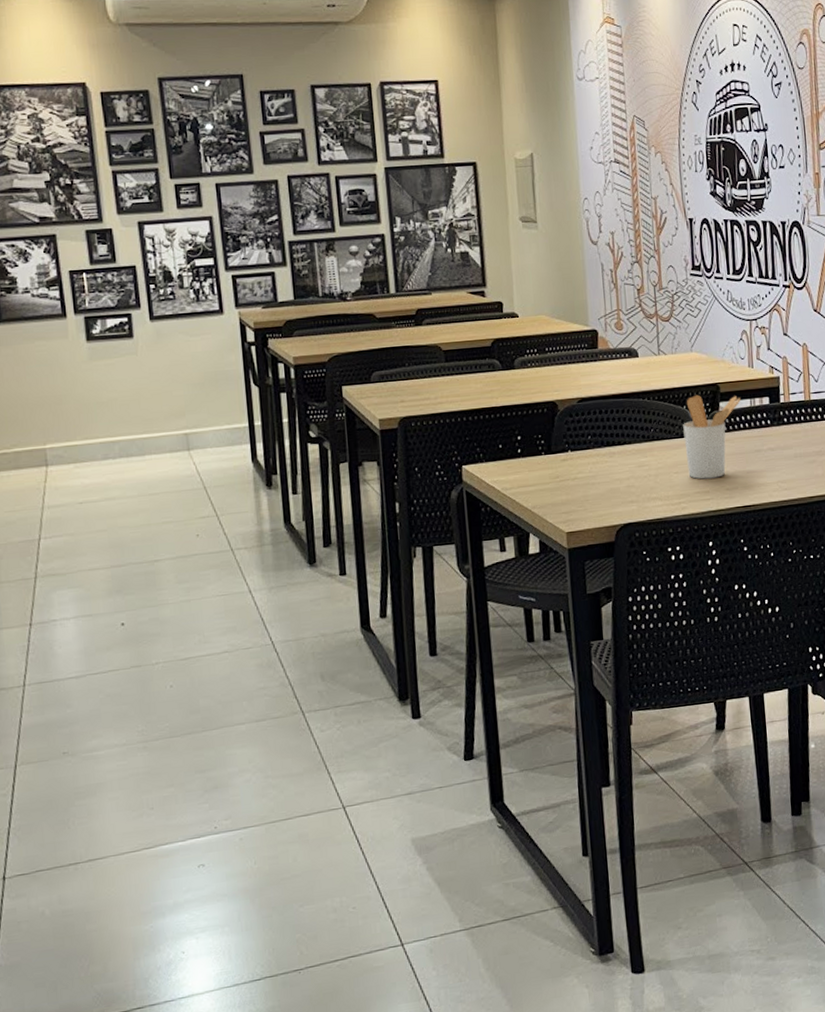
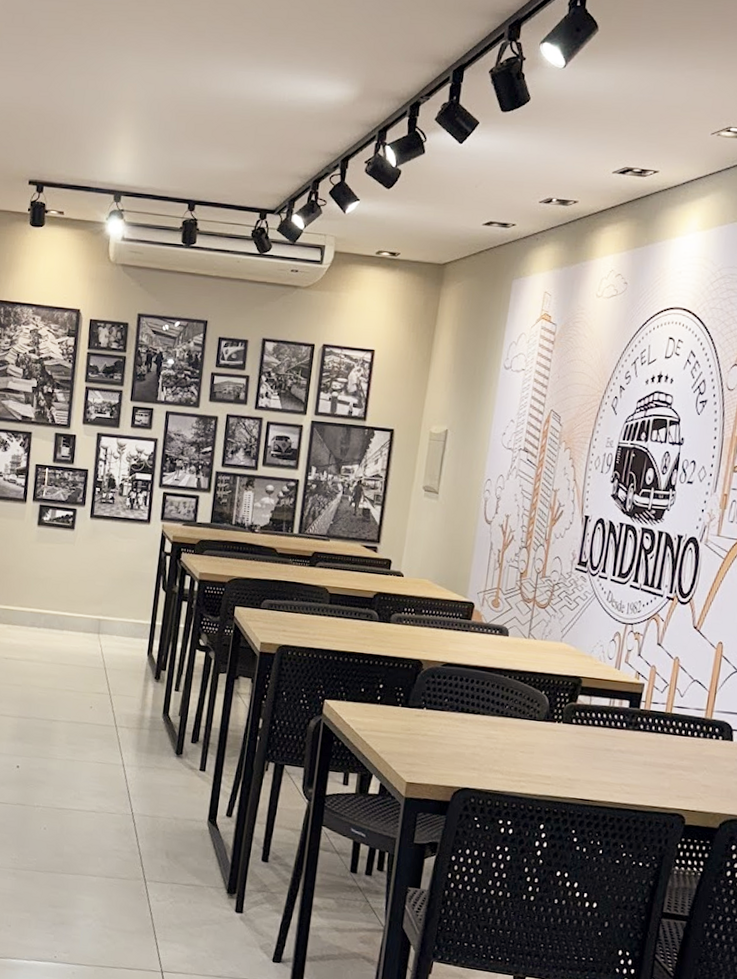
utensil holder: present [683,394,742,480] -> none [533,683,602,766]

